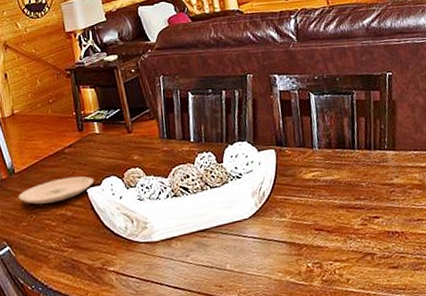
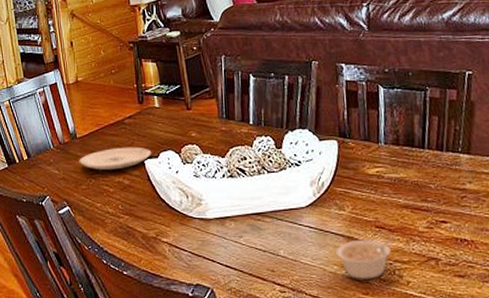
legume: none [279,237,335,283] -> present [336,237,396,279]

